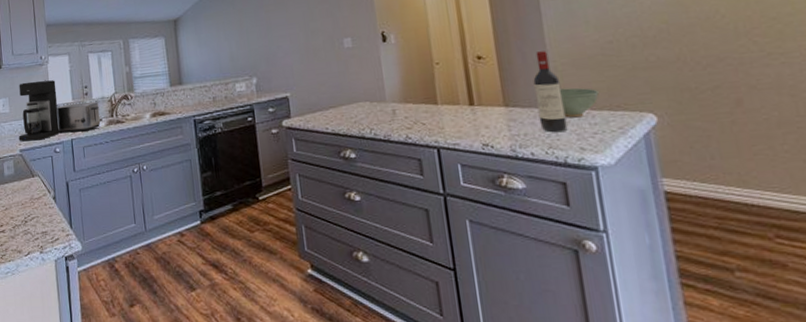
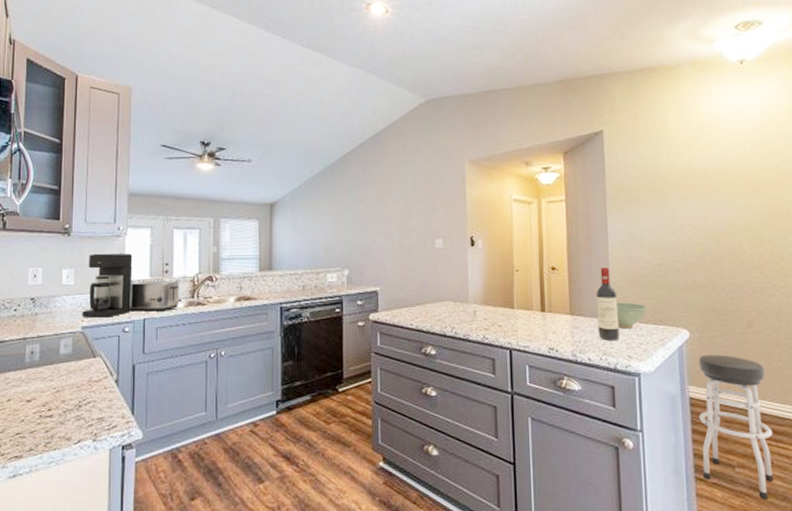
bar stool: none [672,140,791,309] -> present [698,354,774,499]

